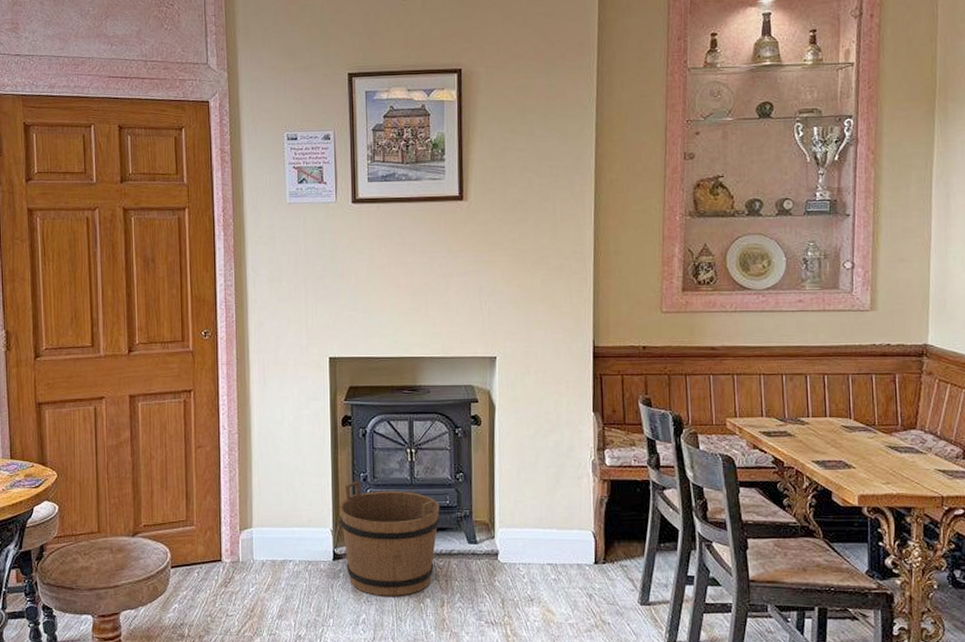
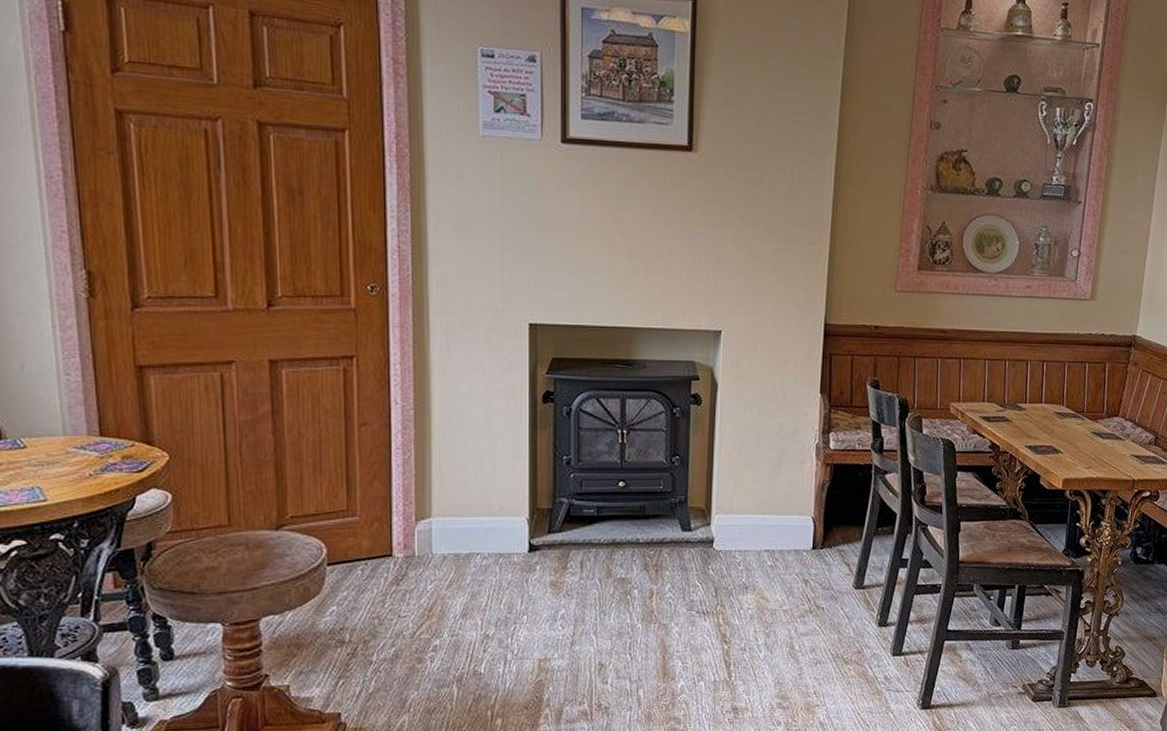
bucket: present [340,481,440,596] -> none [538,464,653,589]

